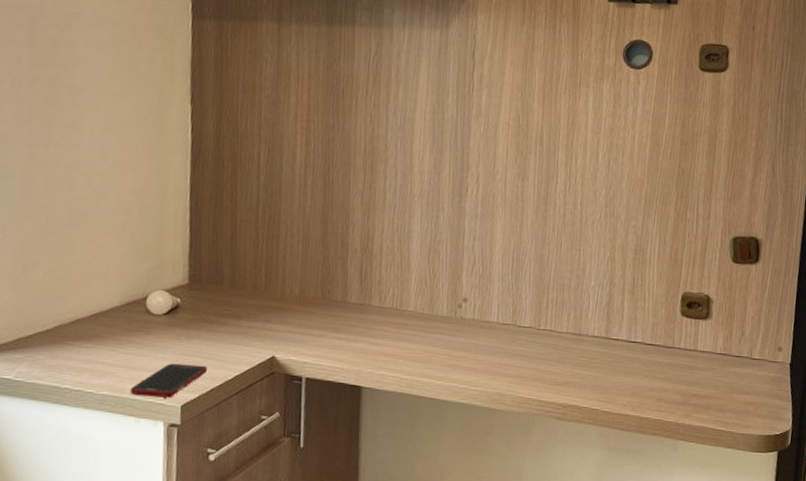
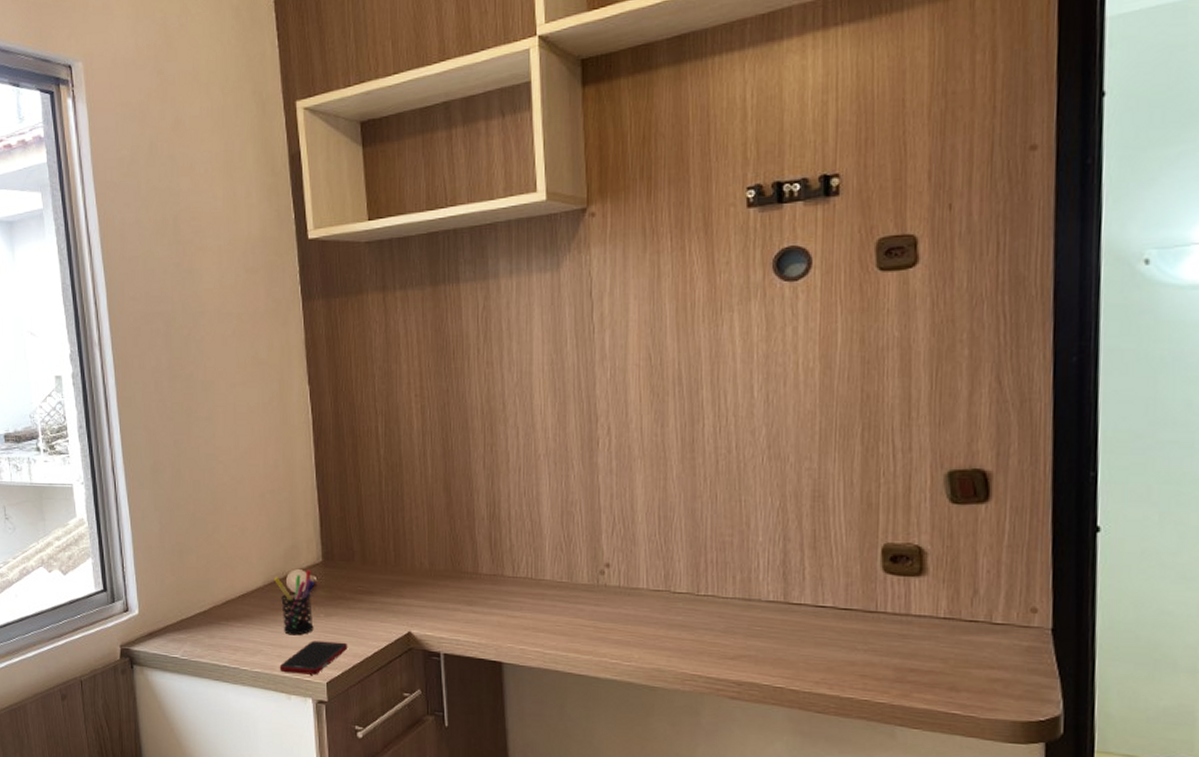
pen holder: none [133,291,178,358] -> present [274,570,315,635]

